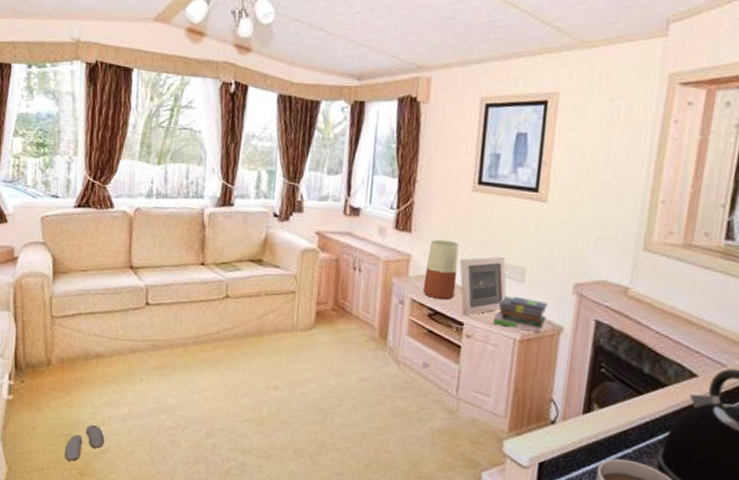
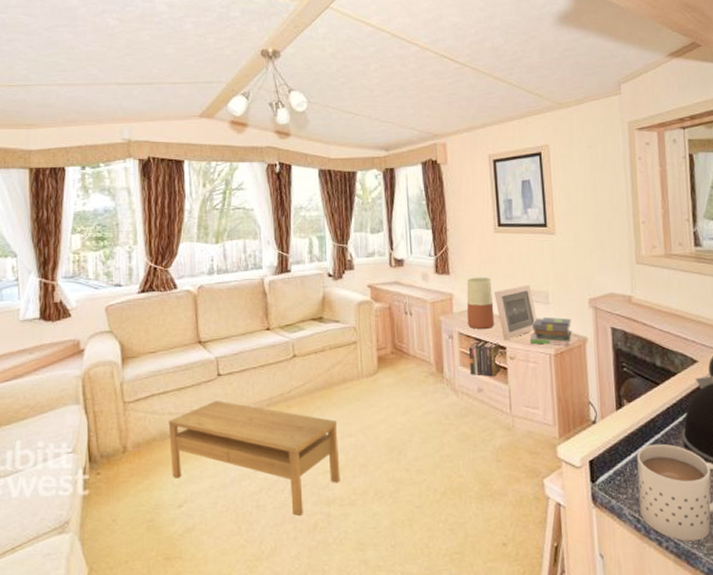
slippers: present [64,425,105,461] -> none [148,505,189,547]
coffee table: none [92,329,263,459] -> present [168,401,340,516]
books: none [417,311,457,353] -> present [468,340,501,376]

